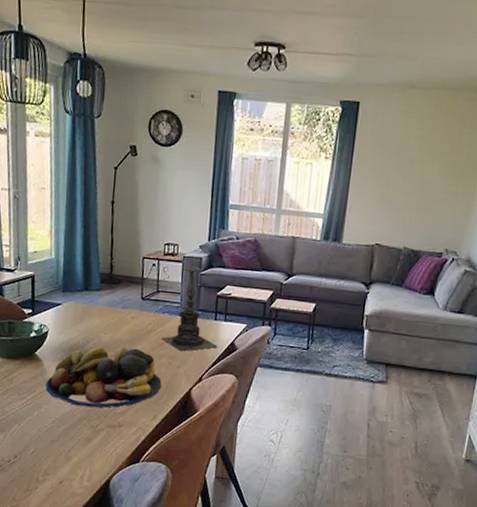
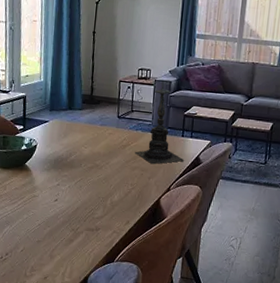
fruit bowl: present [45,347,162,408] -> none [34,159,135,213]

